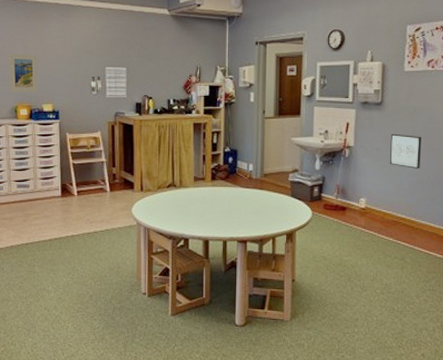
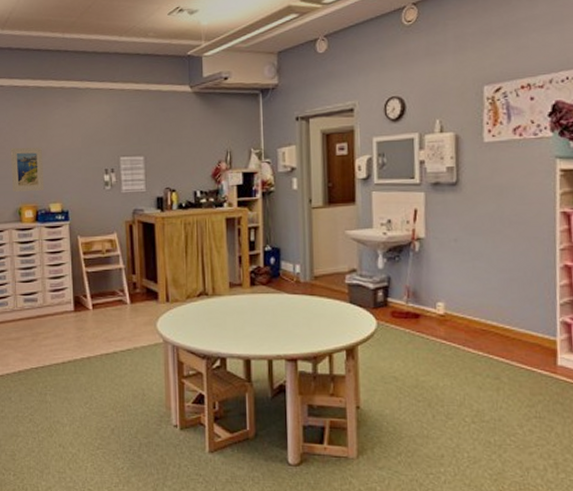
wall art: present [389,133,421,169] -> none [471,220,513,263]

